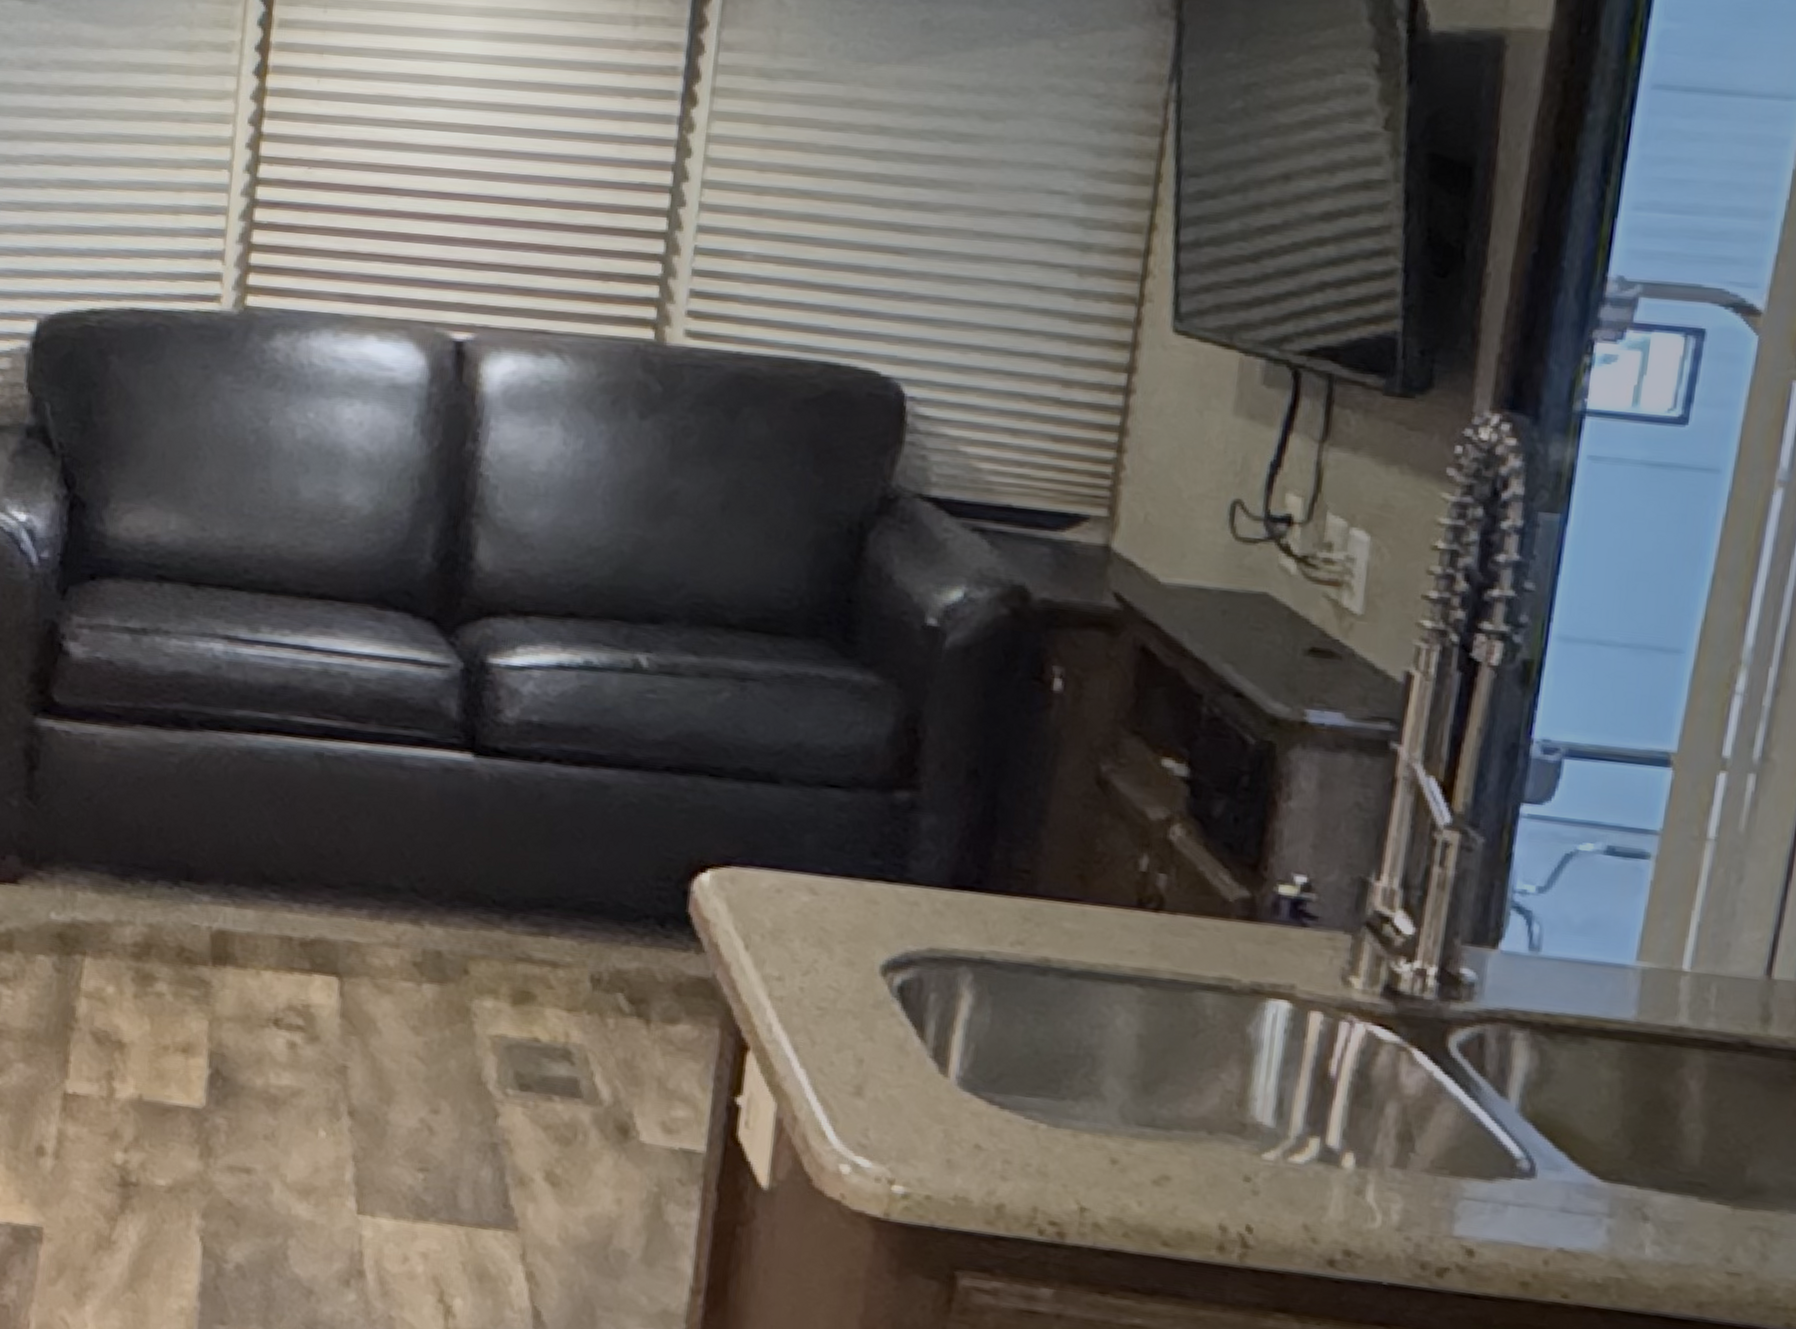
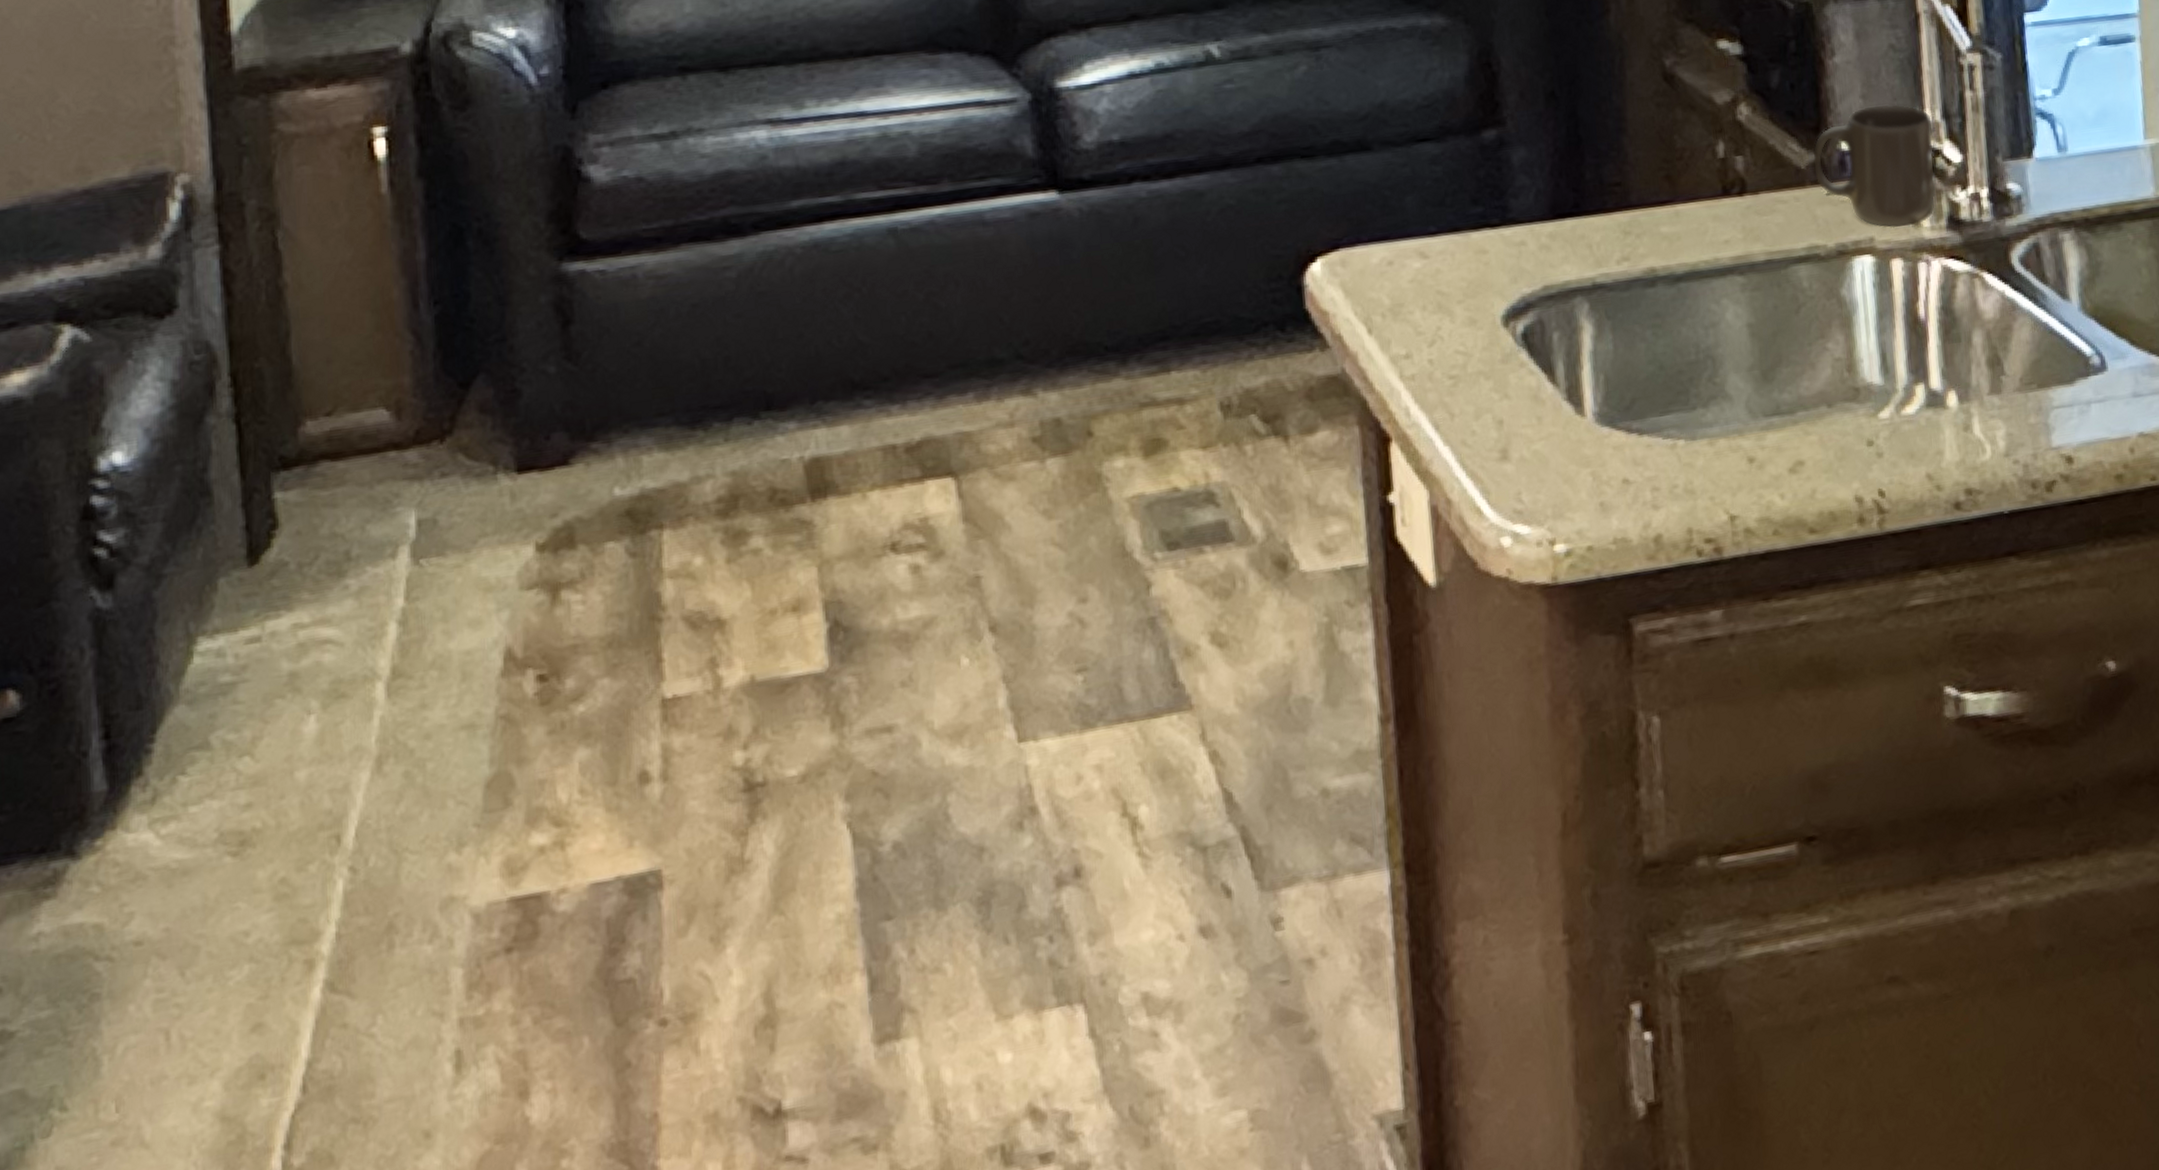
cup: none [1242,857,1388,985] -> present [1812,104,1936,229]

